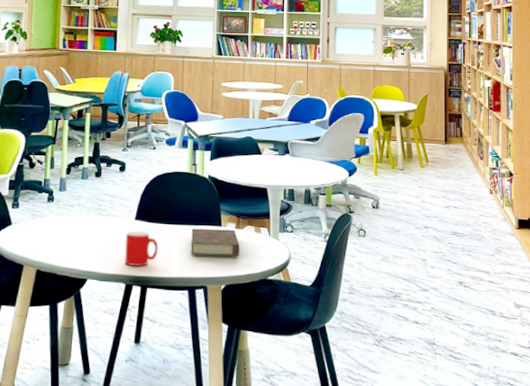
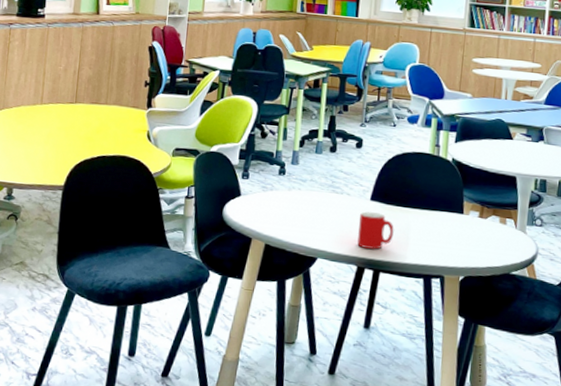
book: present [191,228,240,256] -> none [428,214,482,247]

